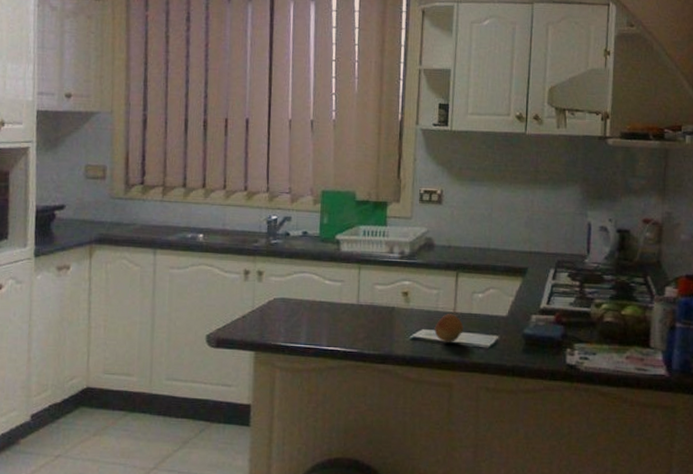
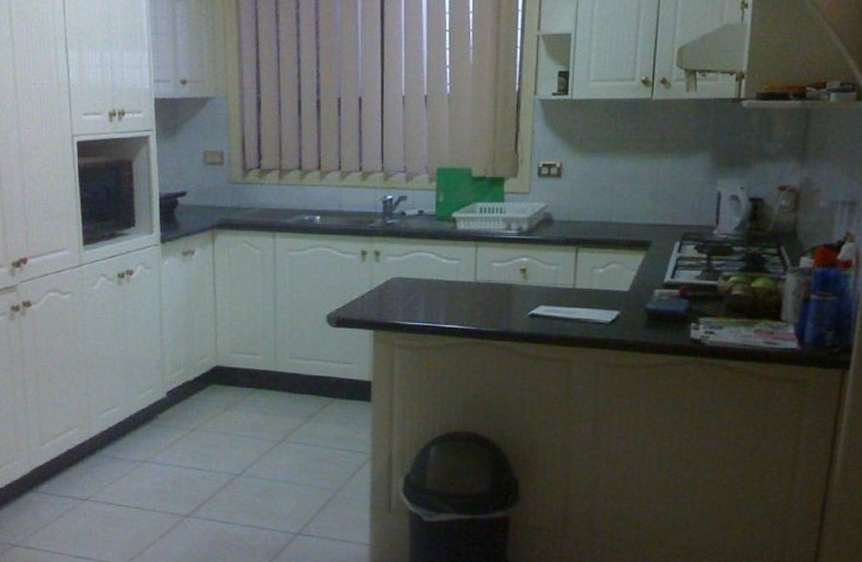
fruit: present [434,314,464,343] -> none [553,290,583,319]

